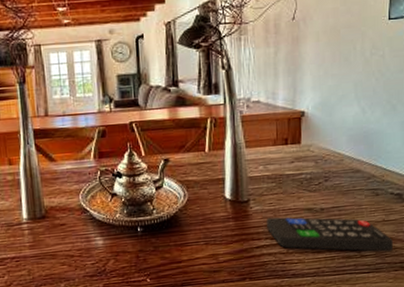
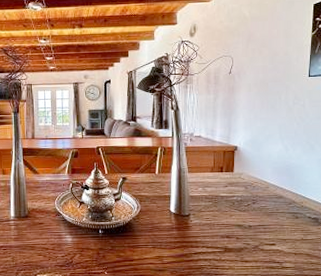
remote control: present [267,217,394,252] -> none [204,229,311,265]

